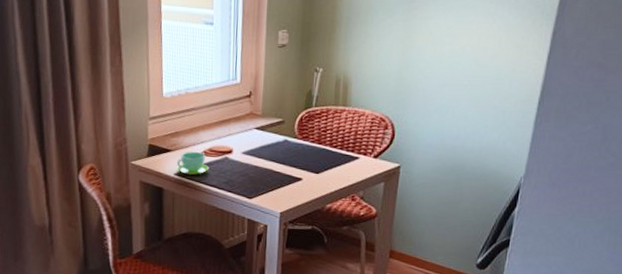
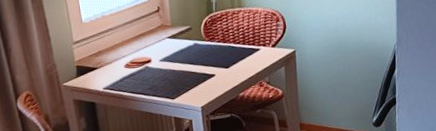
cup: present [177,151,209,175] -> none [104,65,133,87]

